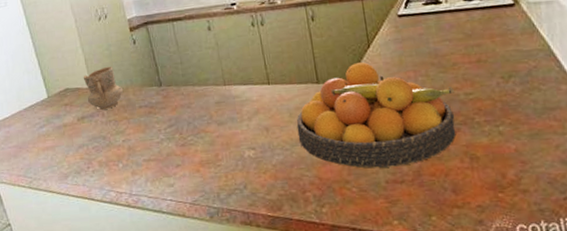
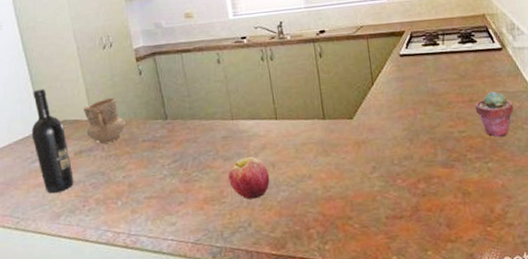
wine bottle: none [37,60,78,156] -> present [31,89,74,193]
apple: none [223,121,264,163] -> present [228,157,270,199]
fruit bowl: present [296,62,457,169] -> none [302,99,451,204]
potted succulent: none [483,50,529,100] -> present [474,91,514,138]

